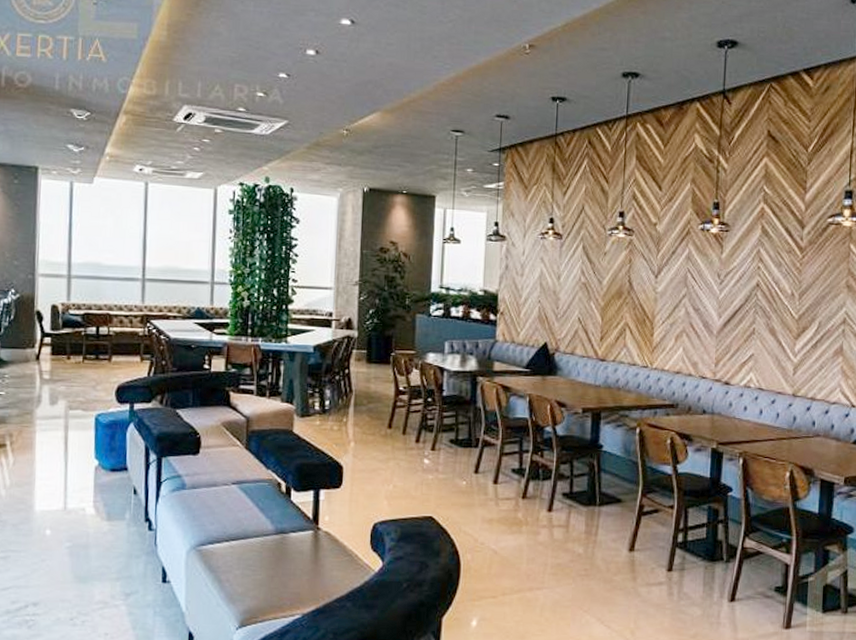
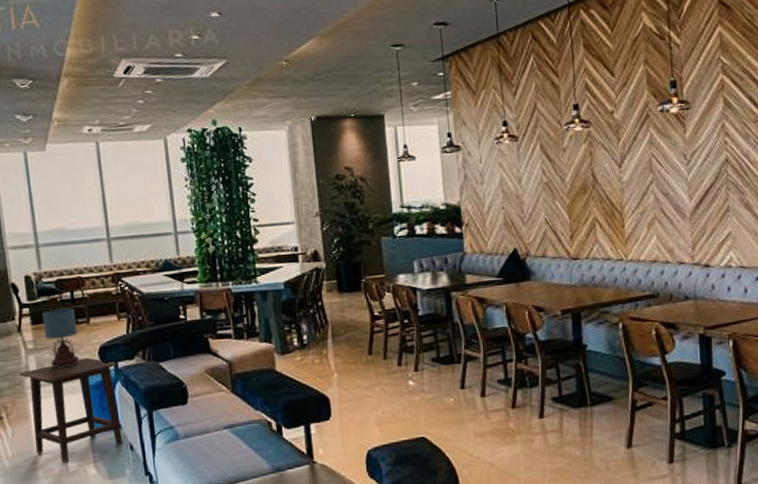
side table: none [30,395,132,499] -> present [19,358,124,463]
table lamp: none [63,343,98,402] -> present [42,308,79,368]

